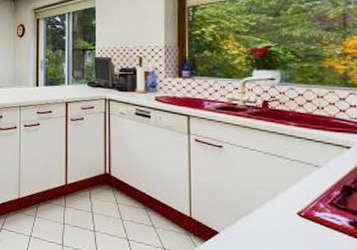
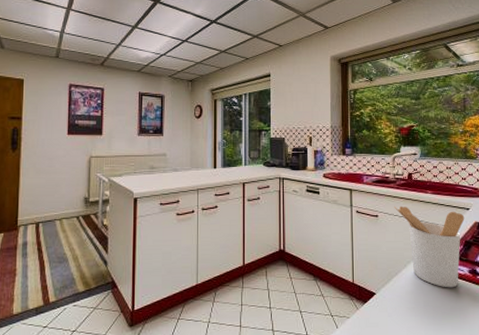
utensil holder: none [243,137,343,240] -> present [394,206,465,288]

